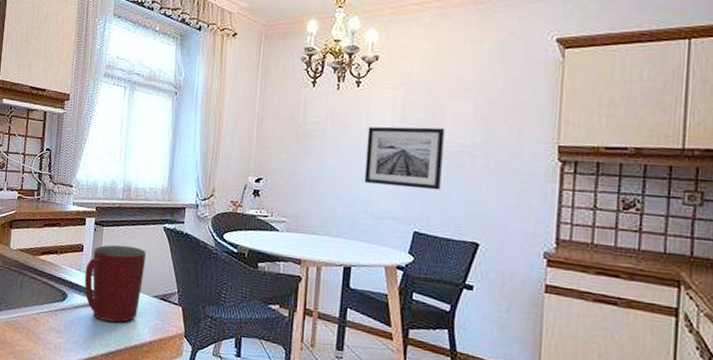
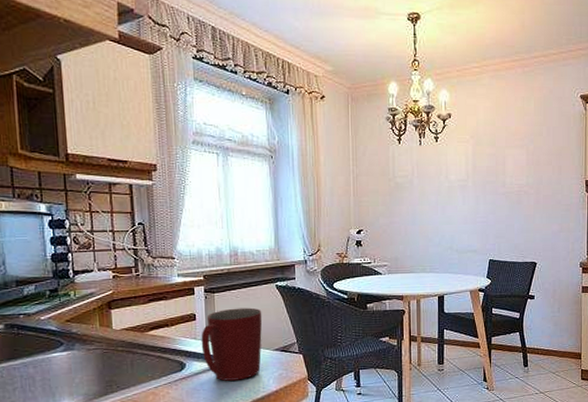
wall art: present [364,126,445,191] -> none [448,173,506,225]

